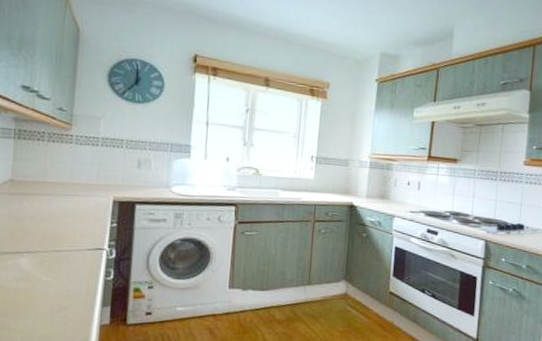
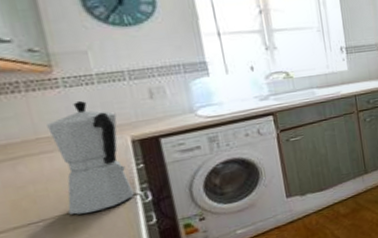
moka pot: none [48,157,108,257] -> present [47,100,134,215]

